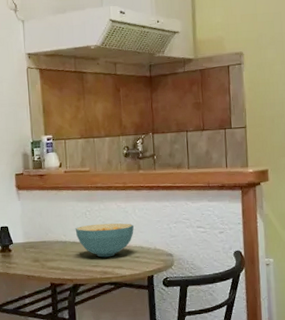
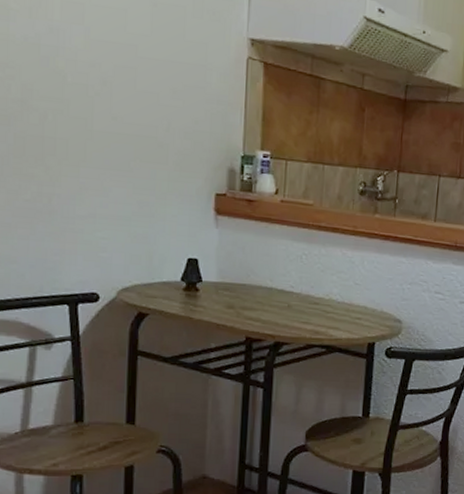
cereal bowl: present [75,223,135,258] -> none [285,271,360,314]

